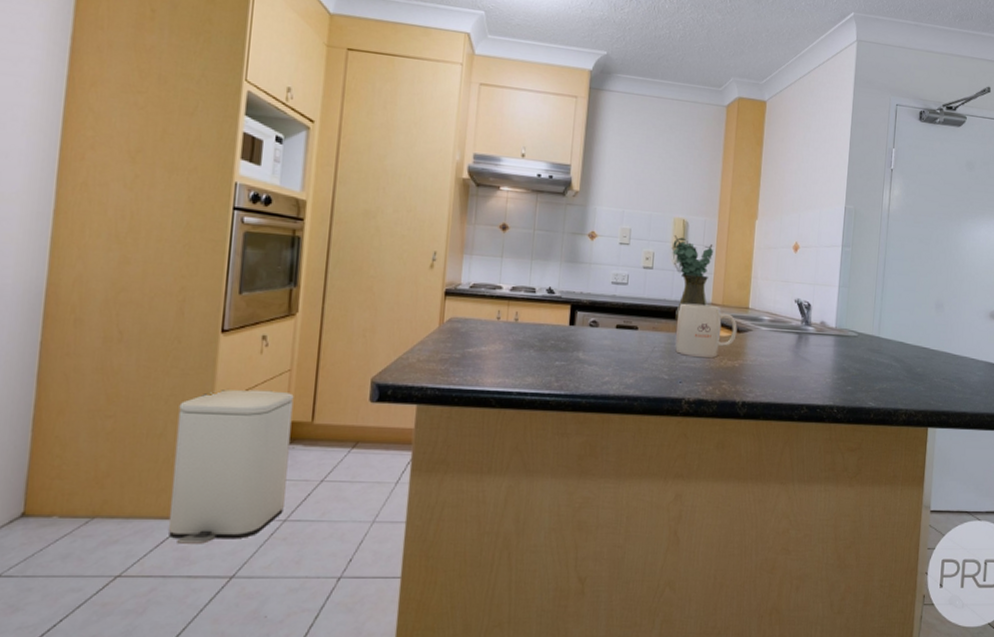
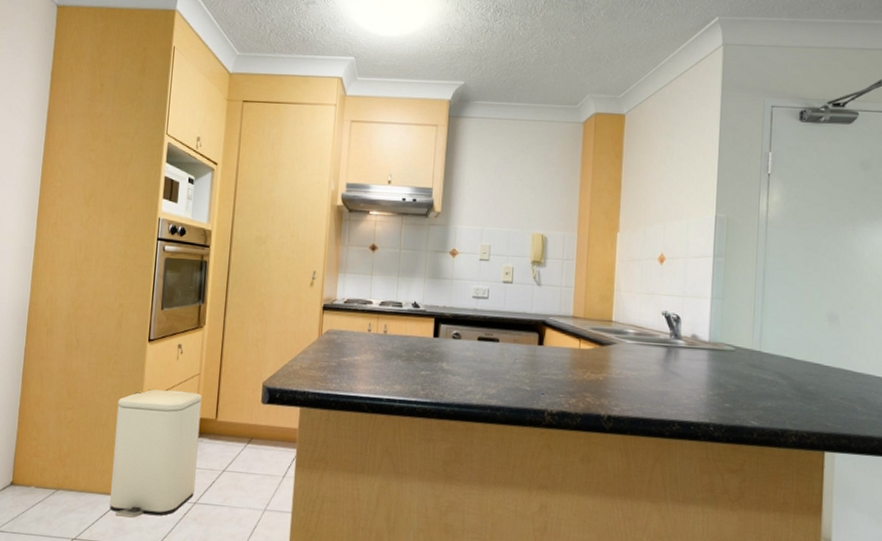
vase: present [672,235,713,325] -> none [531,250,573,337]
mug: present [675,303,737,359] -> none [536,316,600,371]

